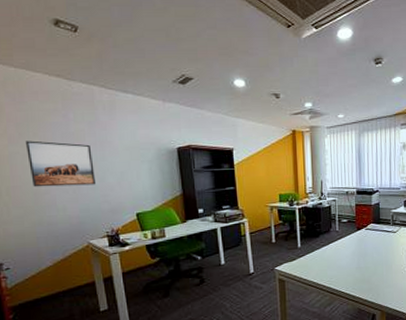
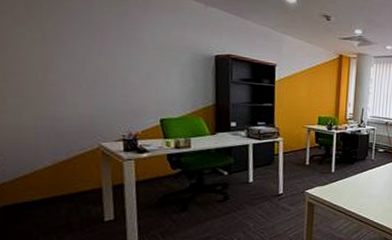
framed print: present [26,140,97,187] -> none [35,23,118,83]

